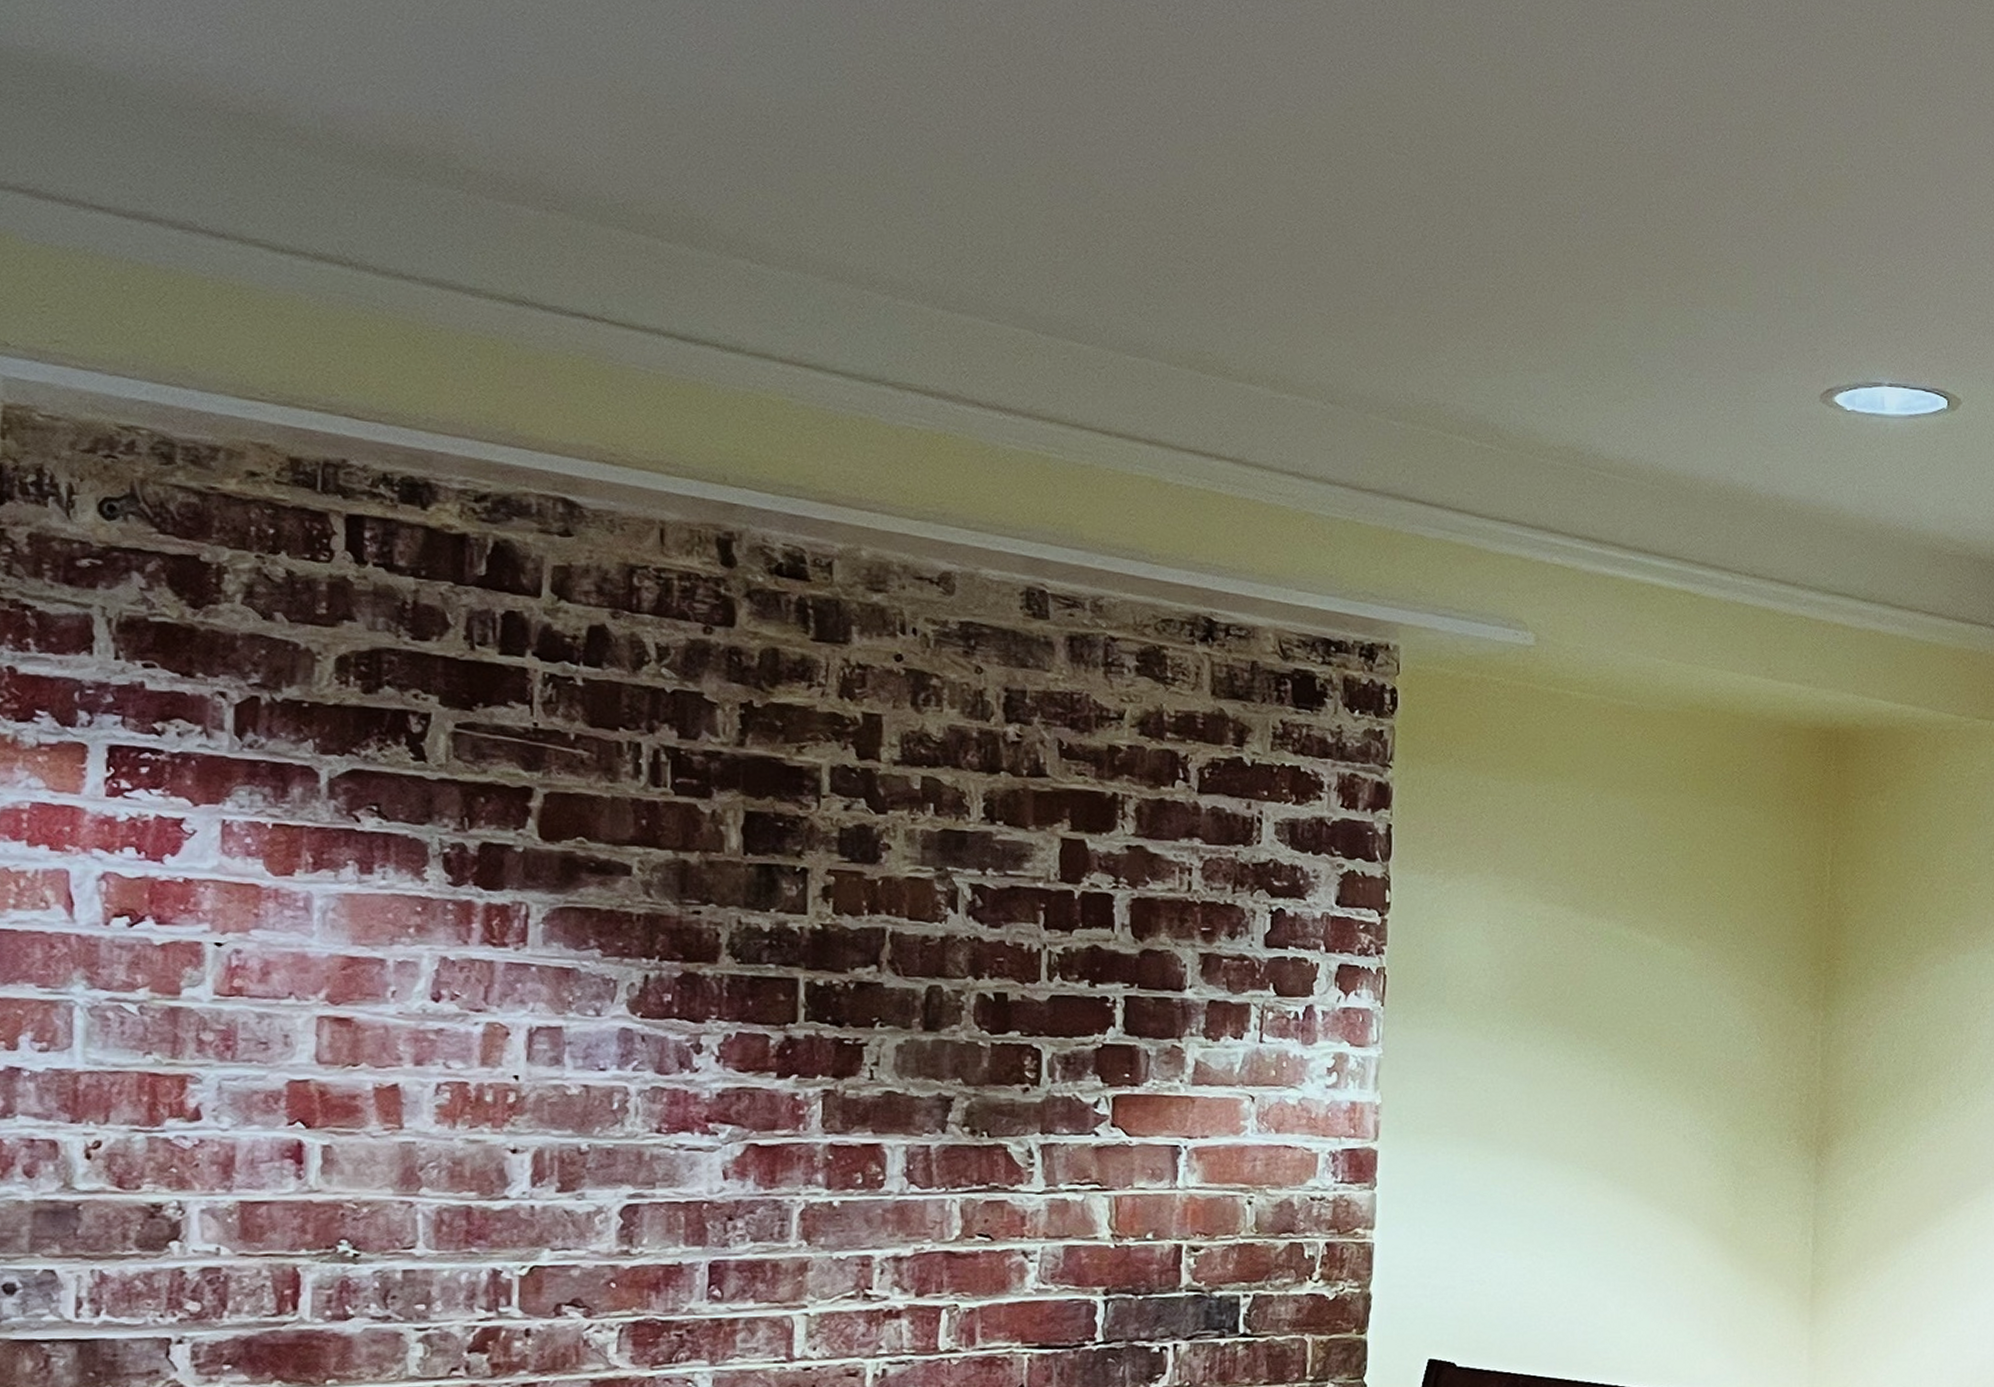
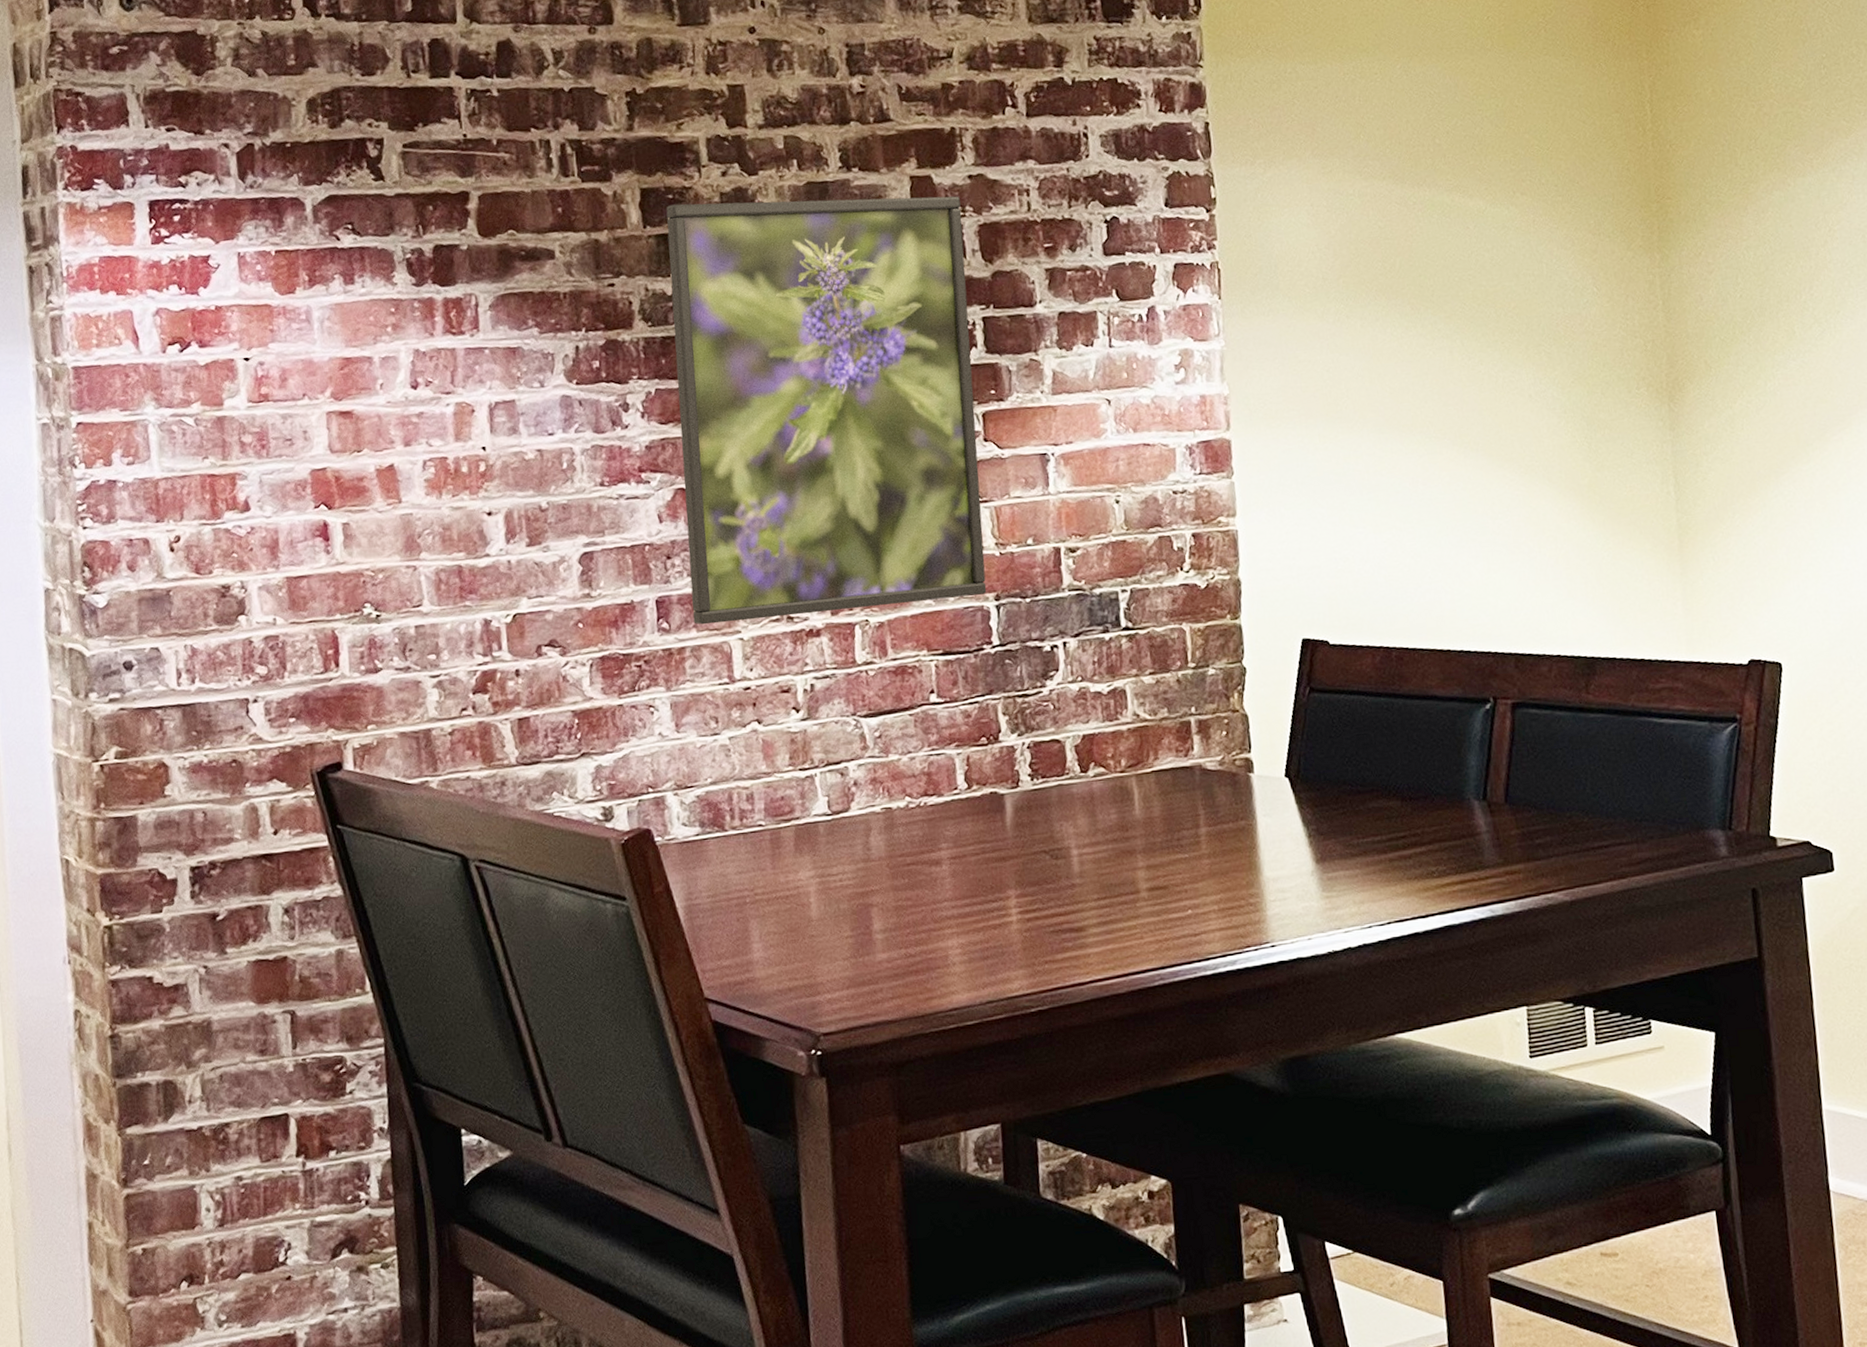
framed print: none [752,833,1114,1296] -> present [666,196,987,625]

